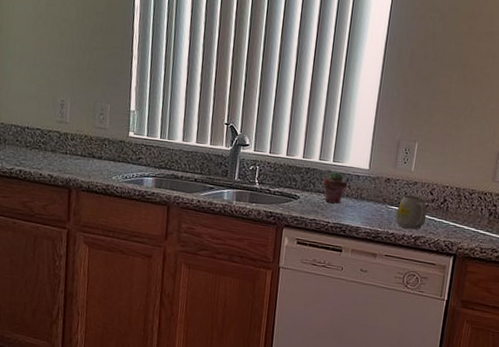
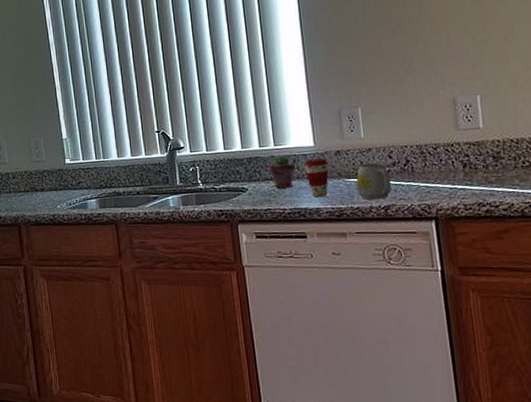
coffee cup: none [355,180,378,218] -> present [303,158,329,198]

